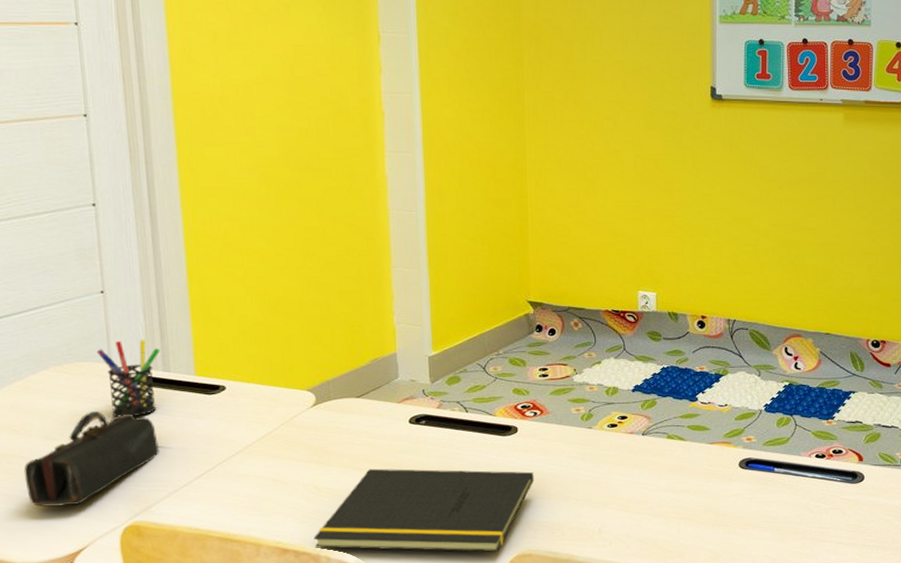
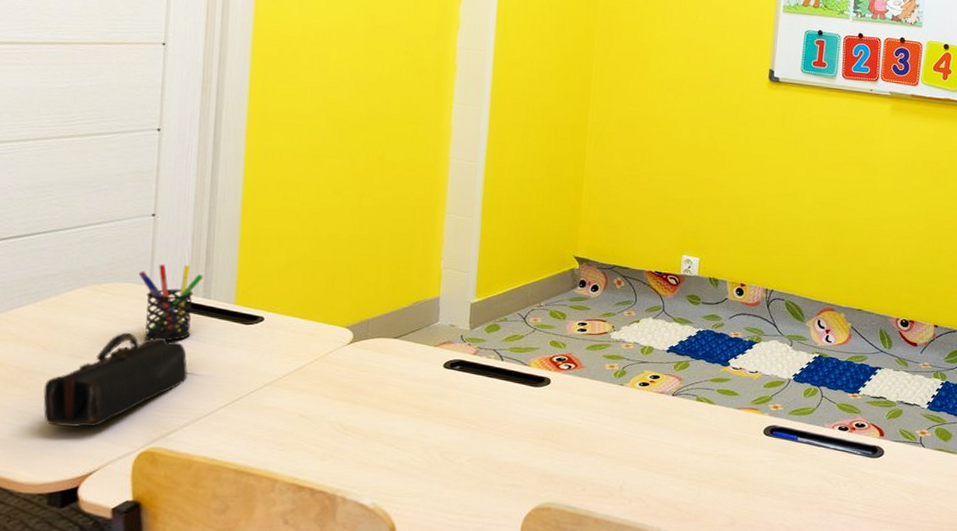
notepad: present [313,468,535,553] -> none [332,410,562,504]

